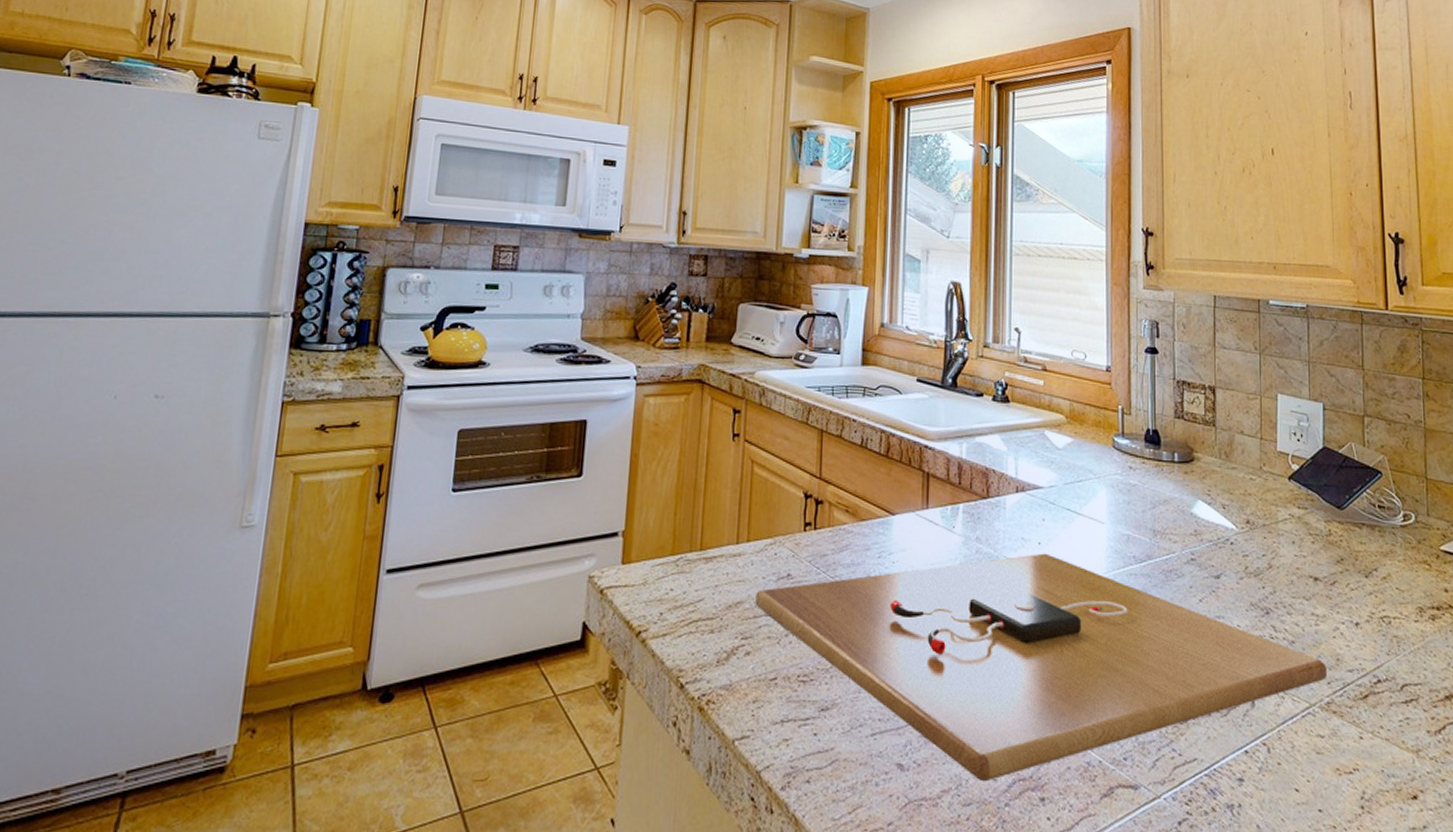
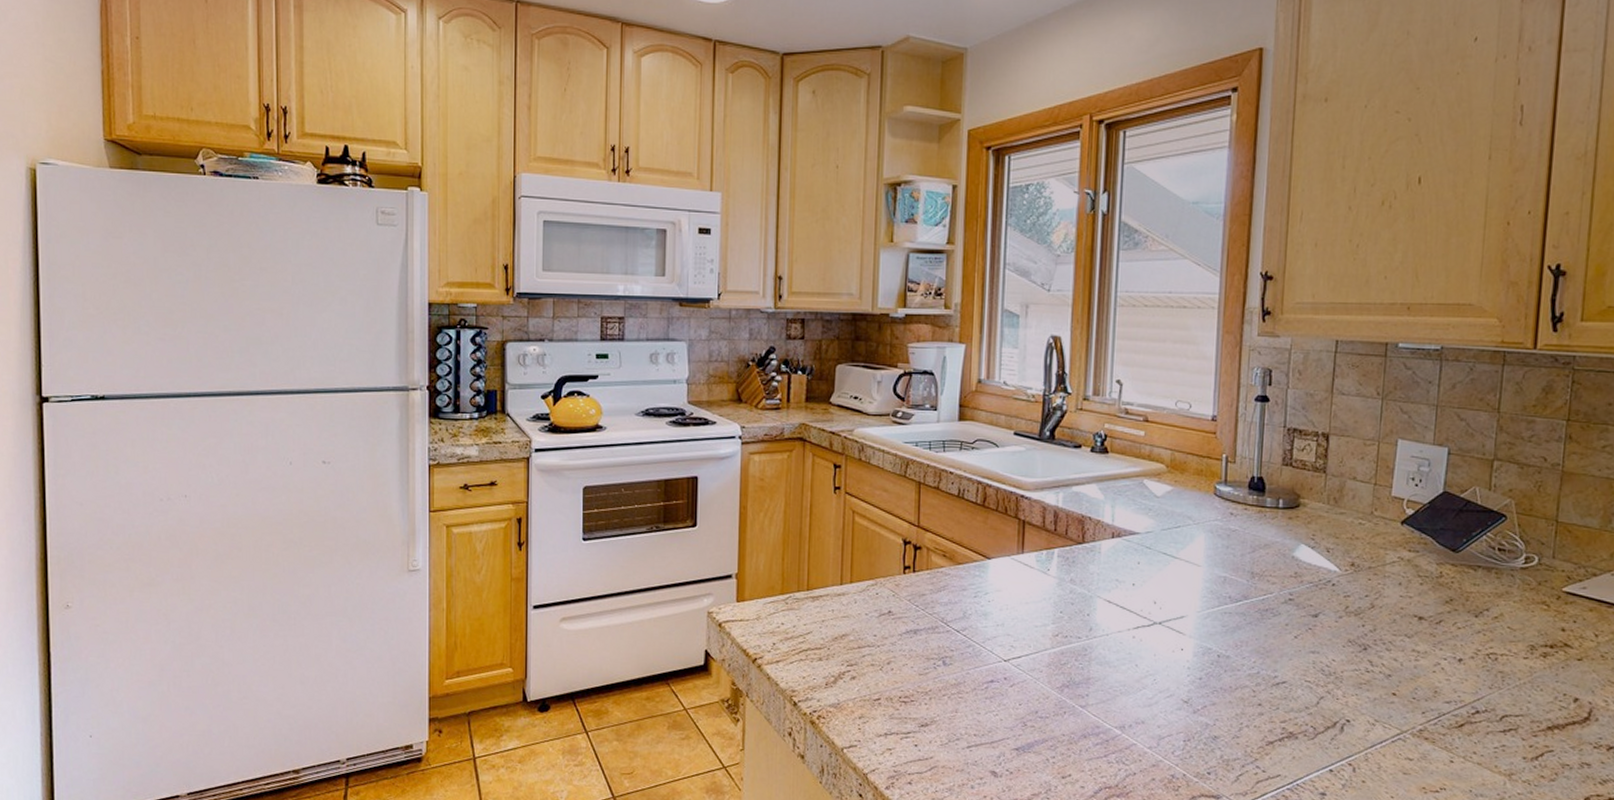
cutting board: present [755,553,1327,782] -> none [859,593,1423,788]

